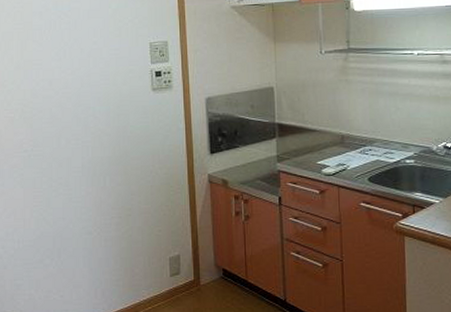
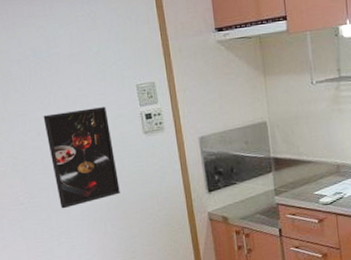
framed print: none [57,62,123,160] -> present [43,107,120,209]

